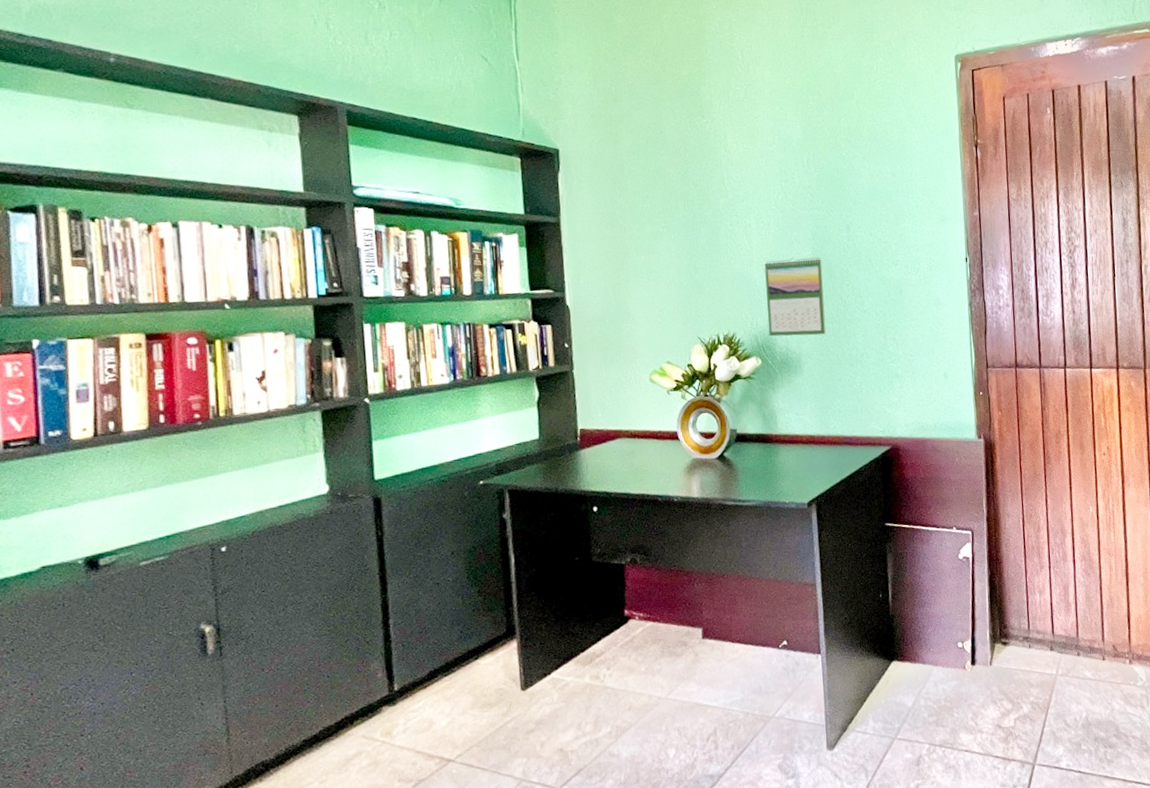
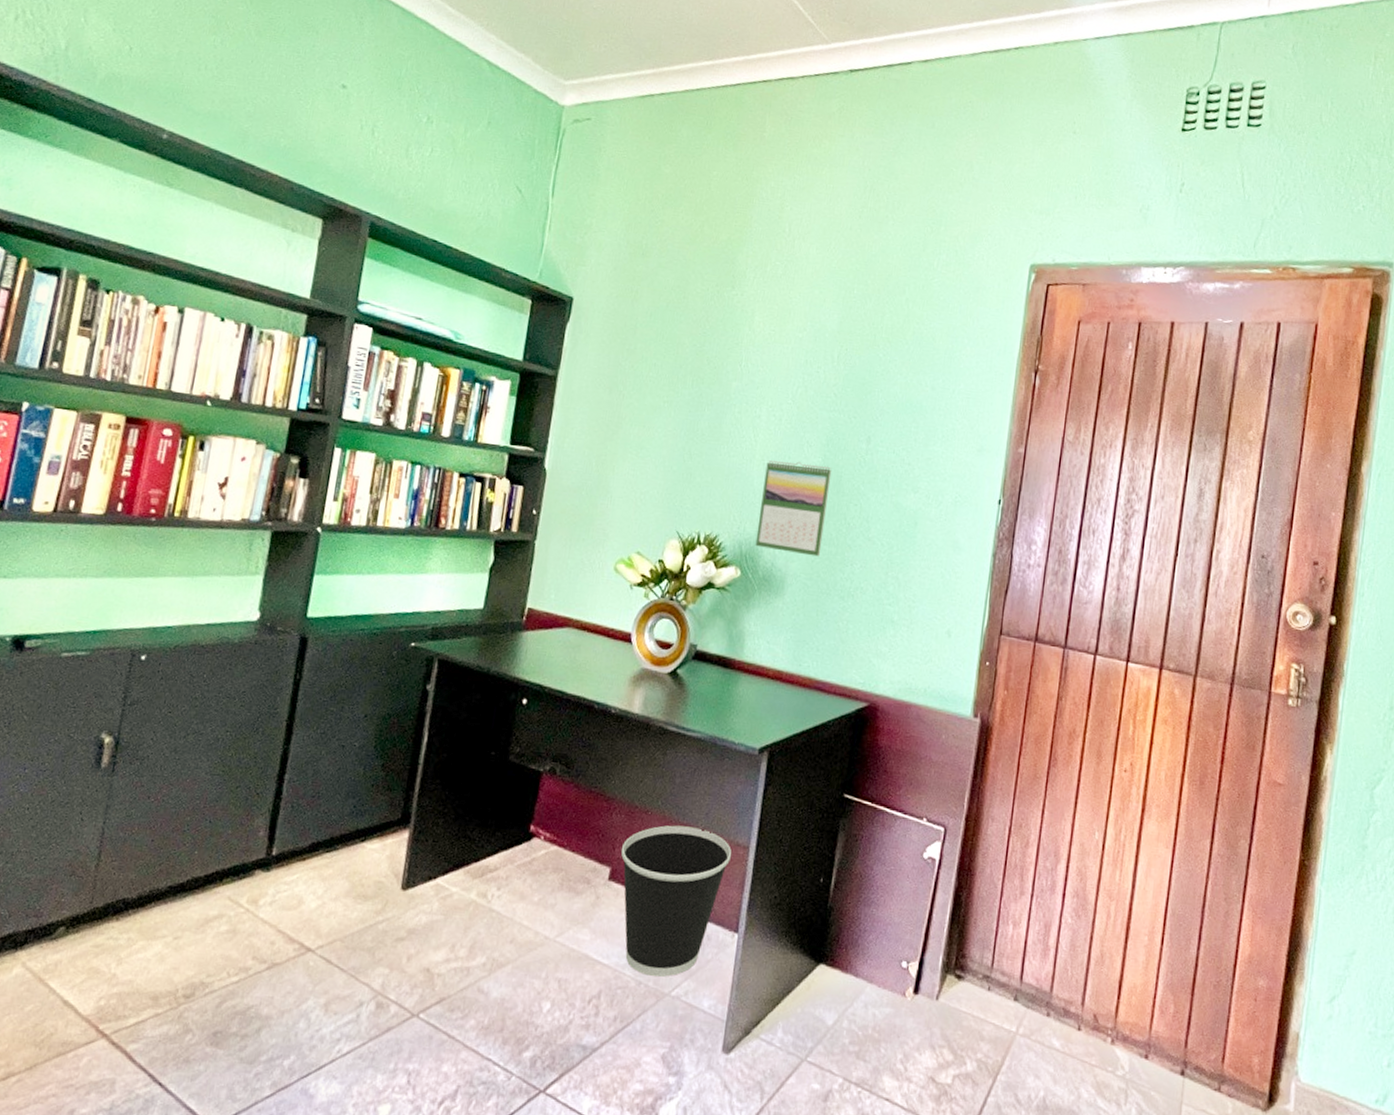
wastebasket: none [707,578,803,707] -> present [620,825,732,978]

